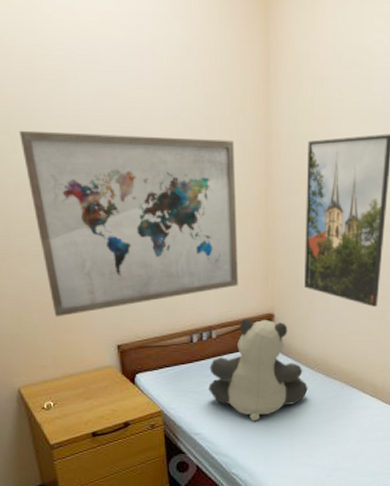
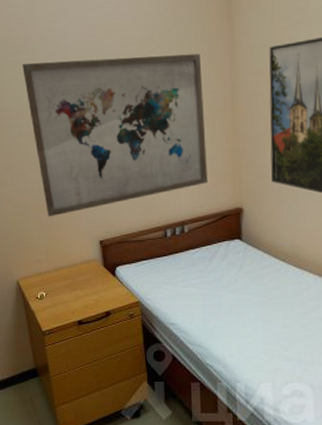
teddy bear: present [208,319,308,422] -> none [182,213,280,313]

